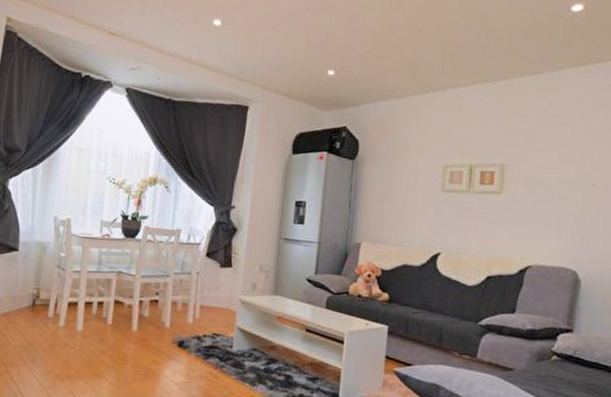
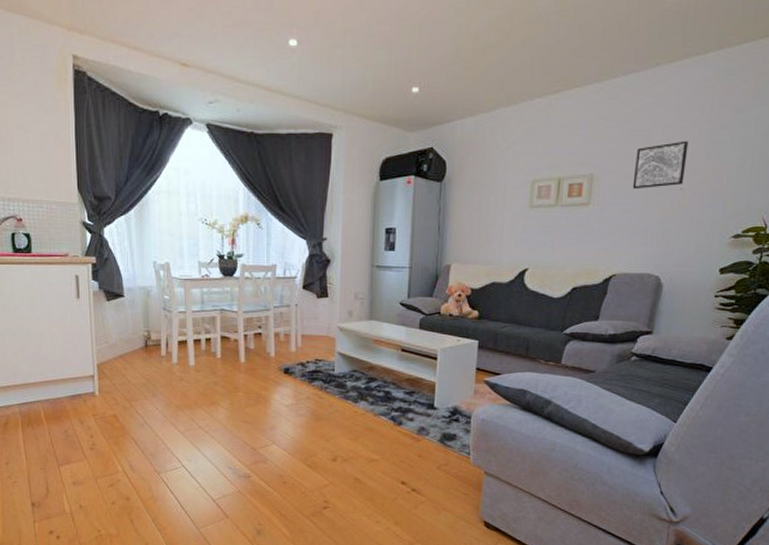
wall art: none [544,139,597,182] -> present [632,140,689,190]

